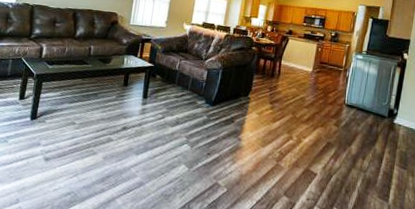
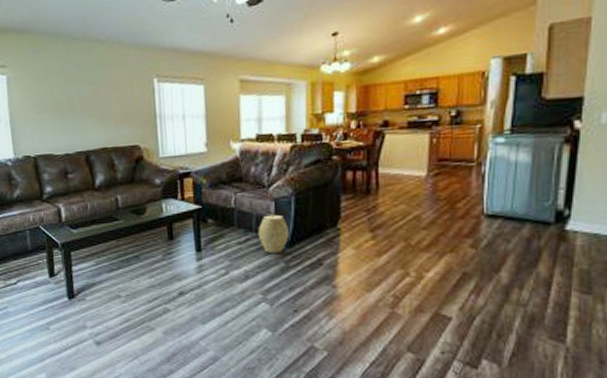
woven basket: none [191,79,214,109] -> present [258,214,289,253]

